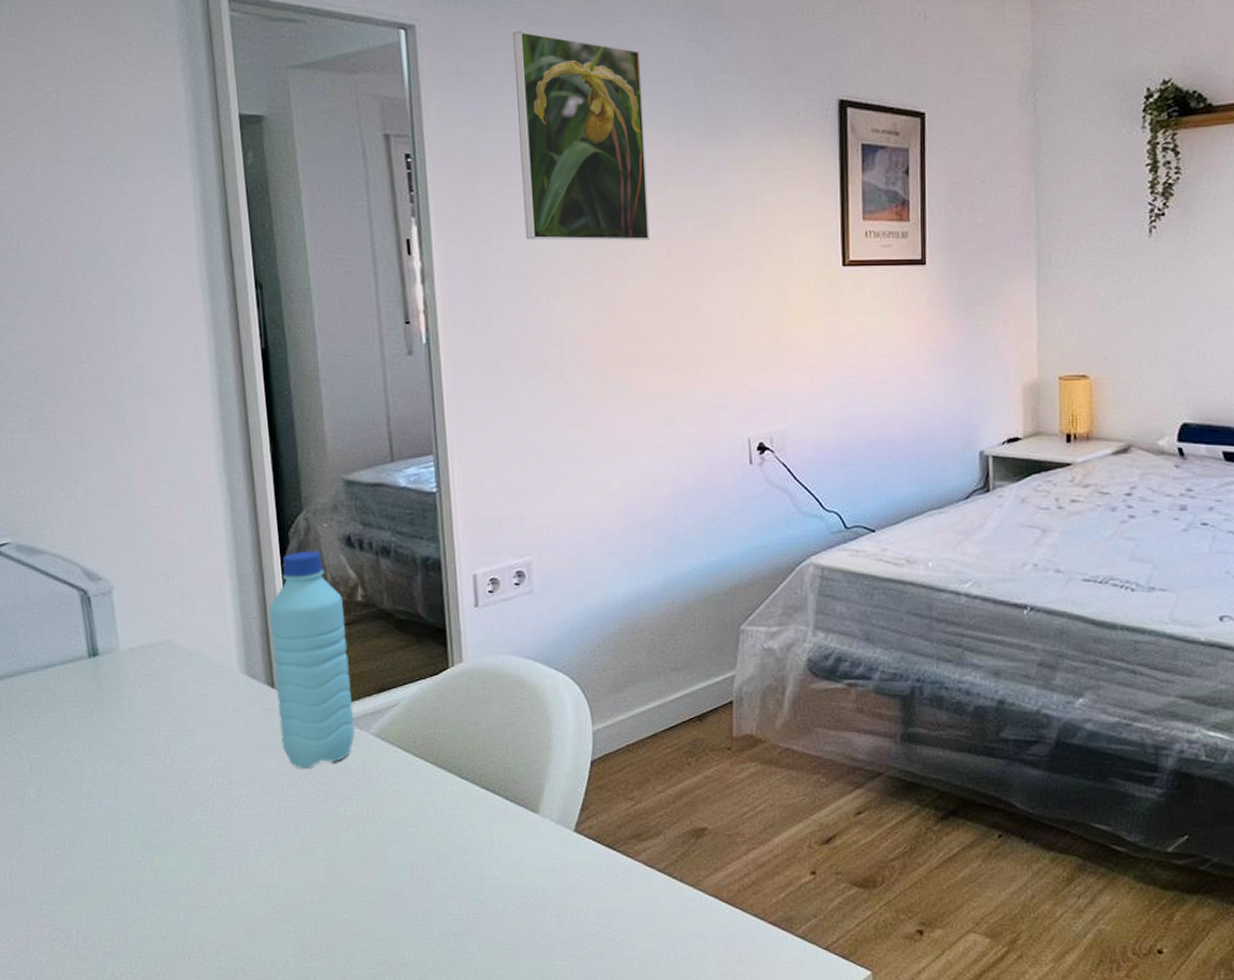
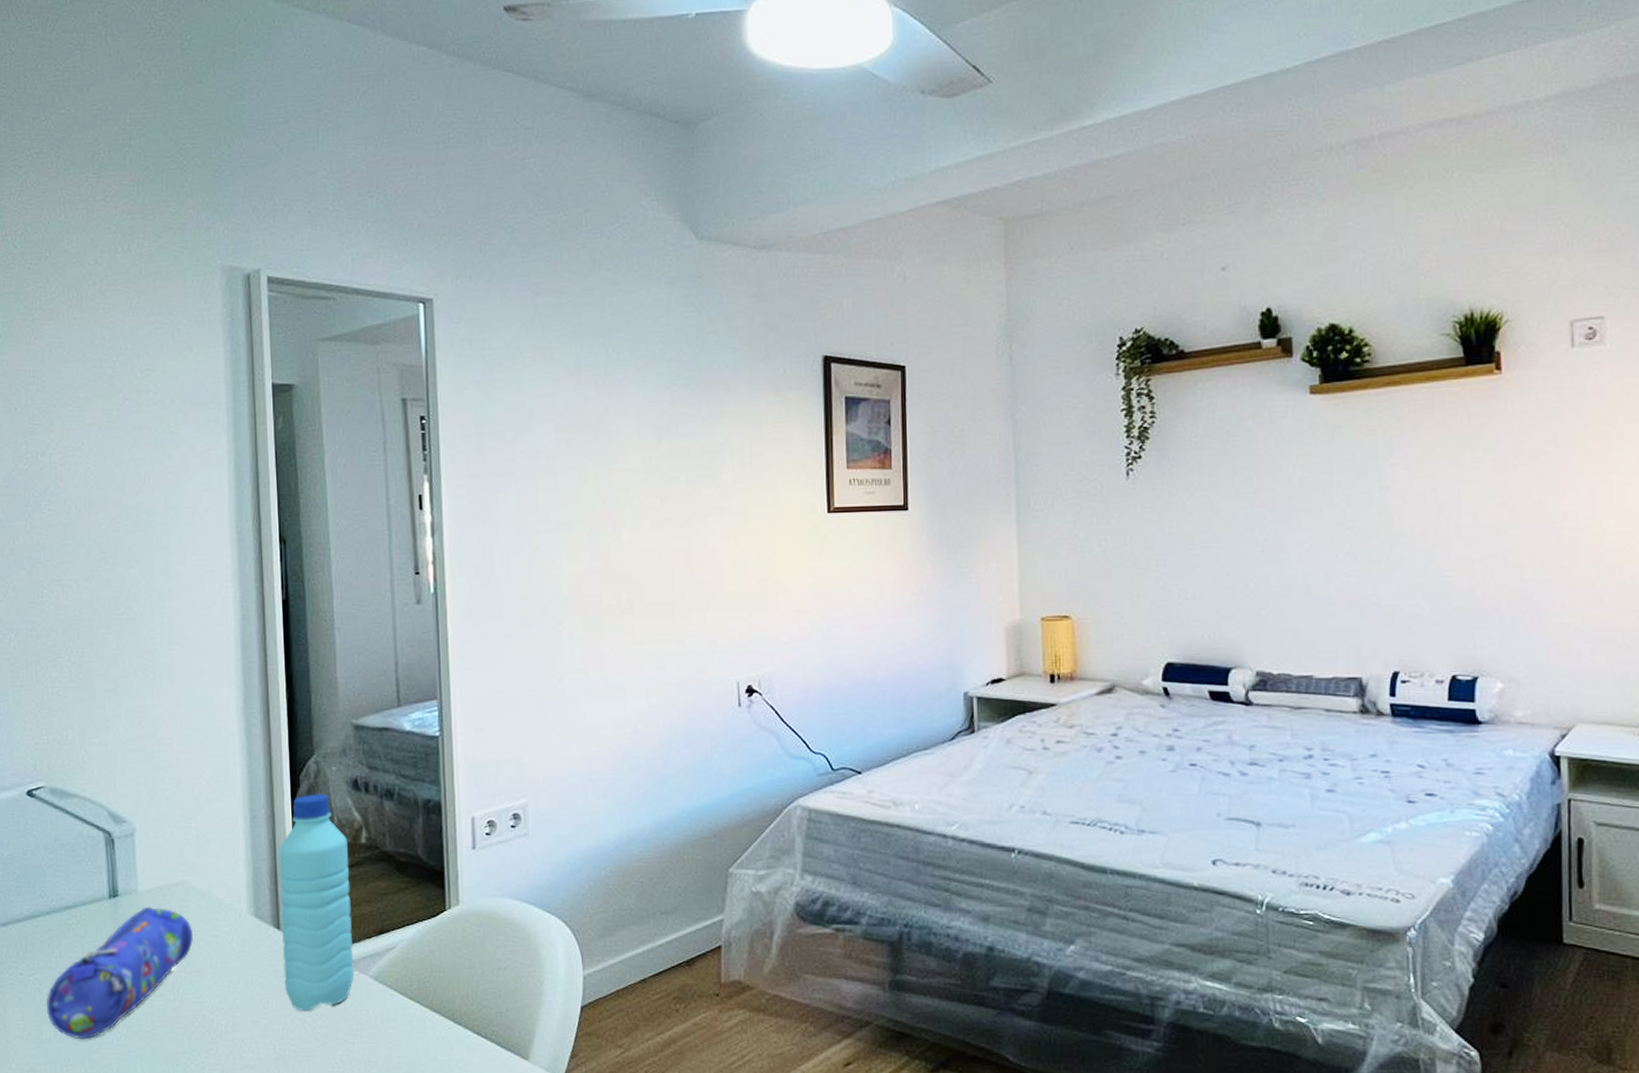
pencil case: none [27,665,183,799] -> present [46,906,194,1040]
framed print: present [512,30,650,241] -> none [521,300,645,494]

